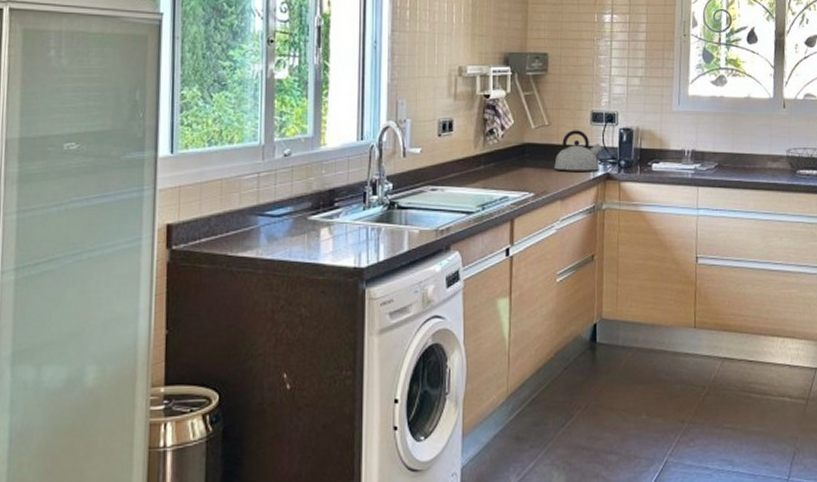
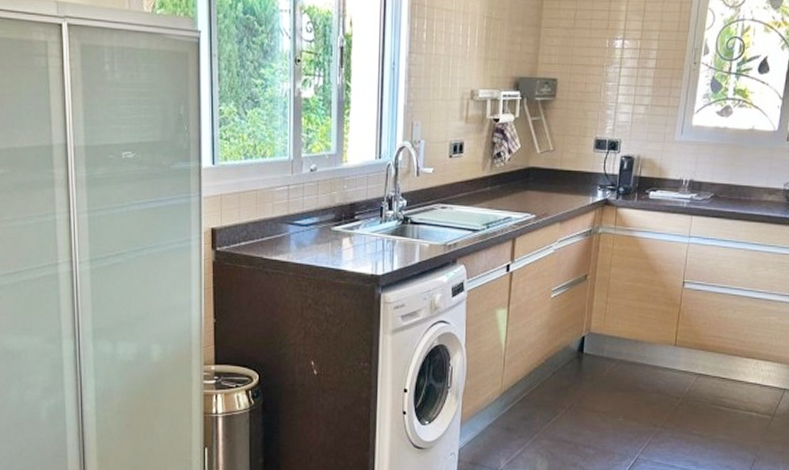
kettle: present [553,130,603,171] -> none [555,156,604,196]

